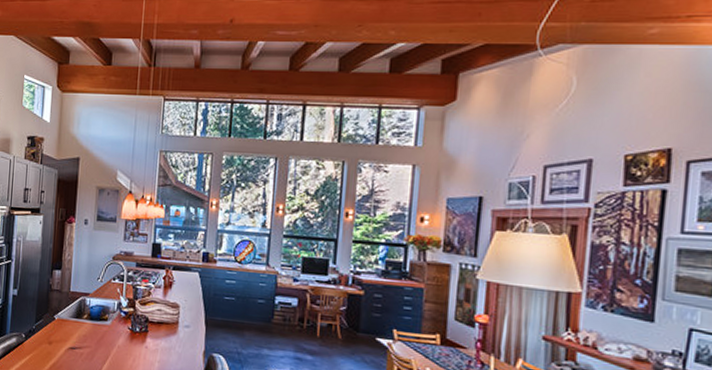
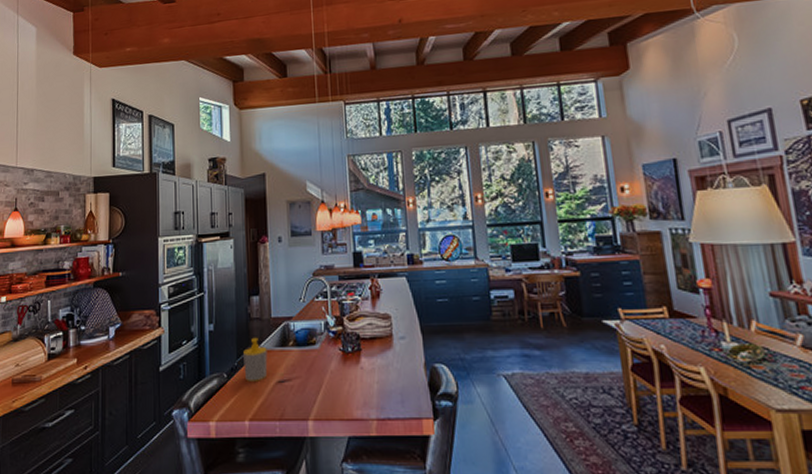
soap bottle: none [40,306,63,345] -> present [243,337,268,381]

